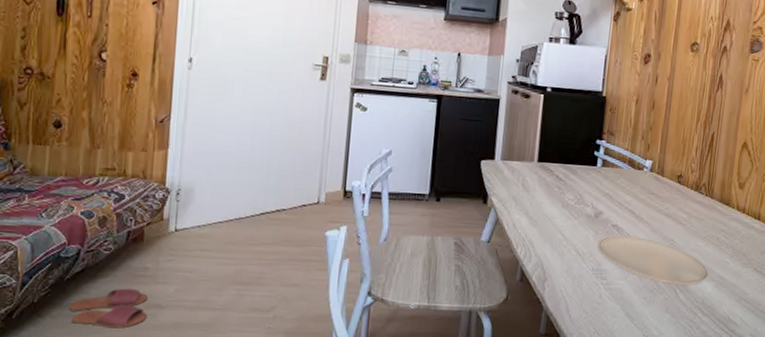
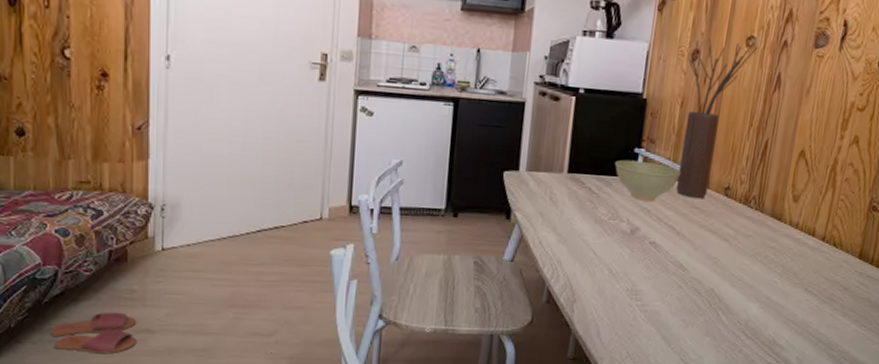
bowl: none [580,150,639,188] -> present [615,159,682,202]
plate: present [597,234,710,285] -> none [632,252,756,307]
vase: none [634,45,702,186] -> present [676,39,758,199]

